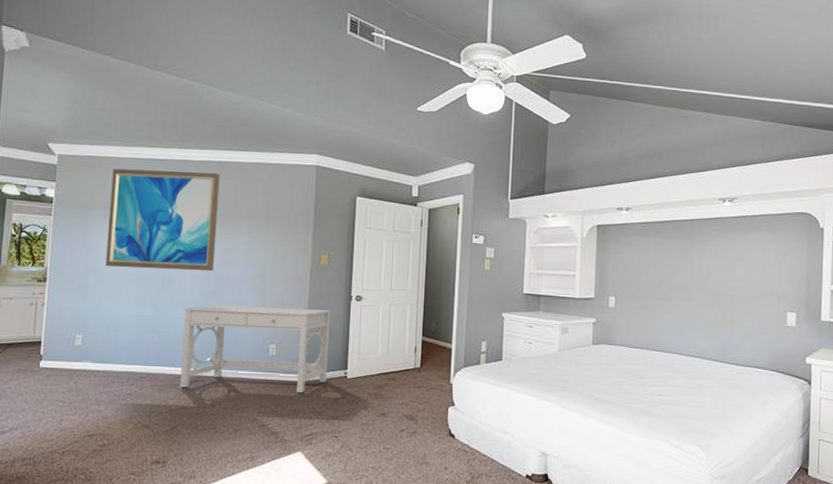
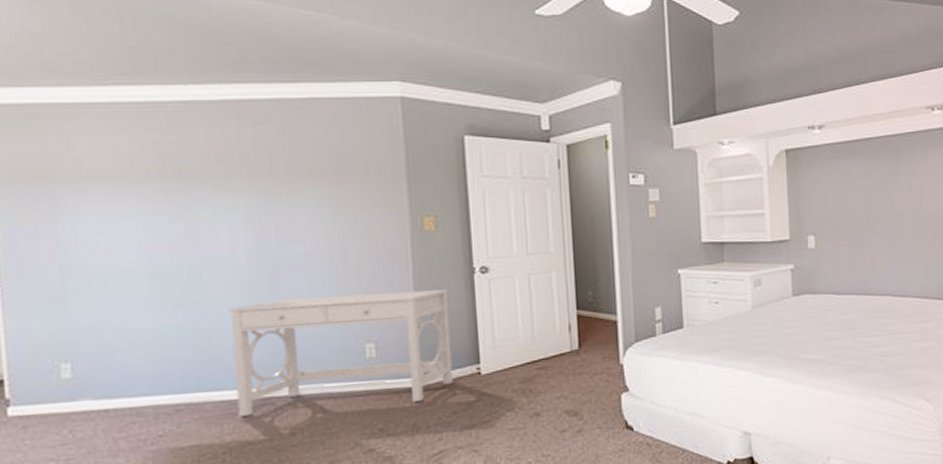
wall art: present [105,168,220,272] -> none [80,116,267,263]

